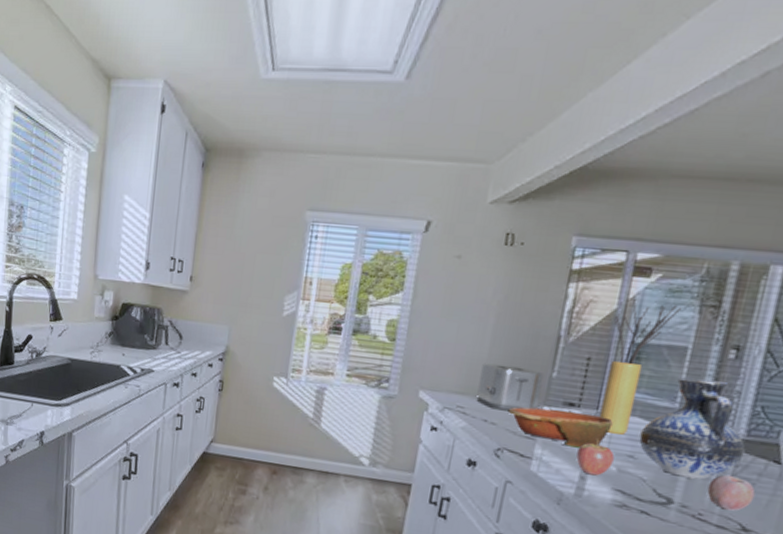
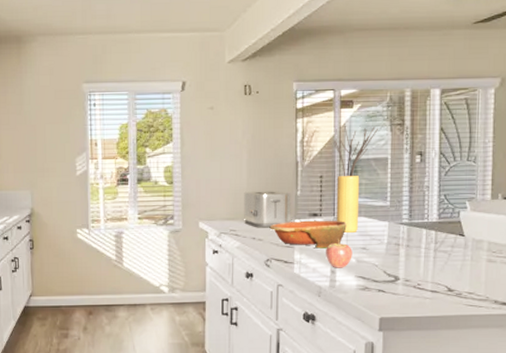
ceramic jug: present [638,378,746,480] -> none [367,181,440,259]
fruit: present [707,474,756,511] -> none [420,250,452,278]

